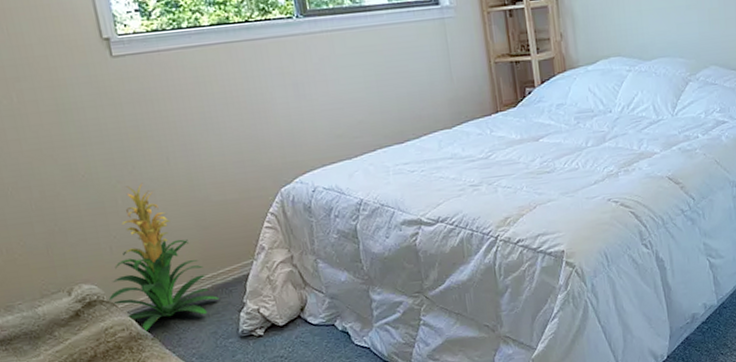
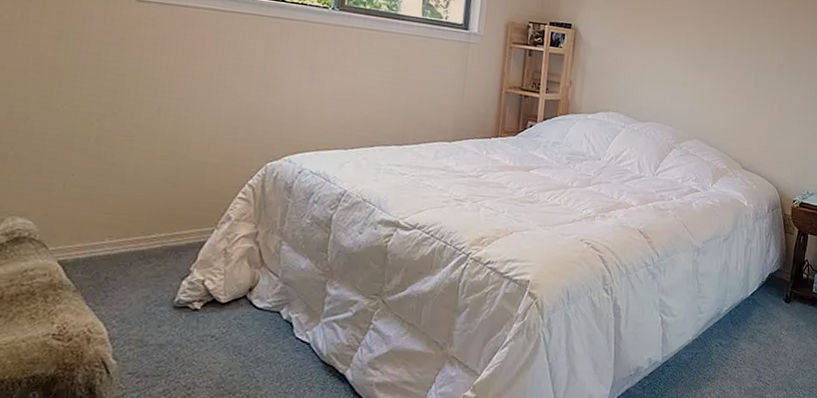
indoor plant: present [109,182,220,333] -> none [41,126,166,283]

